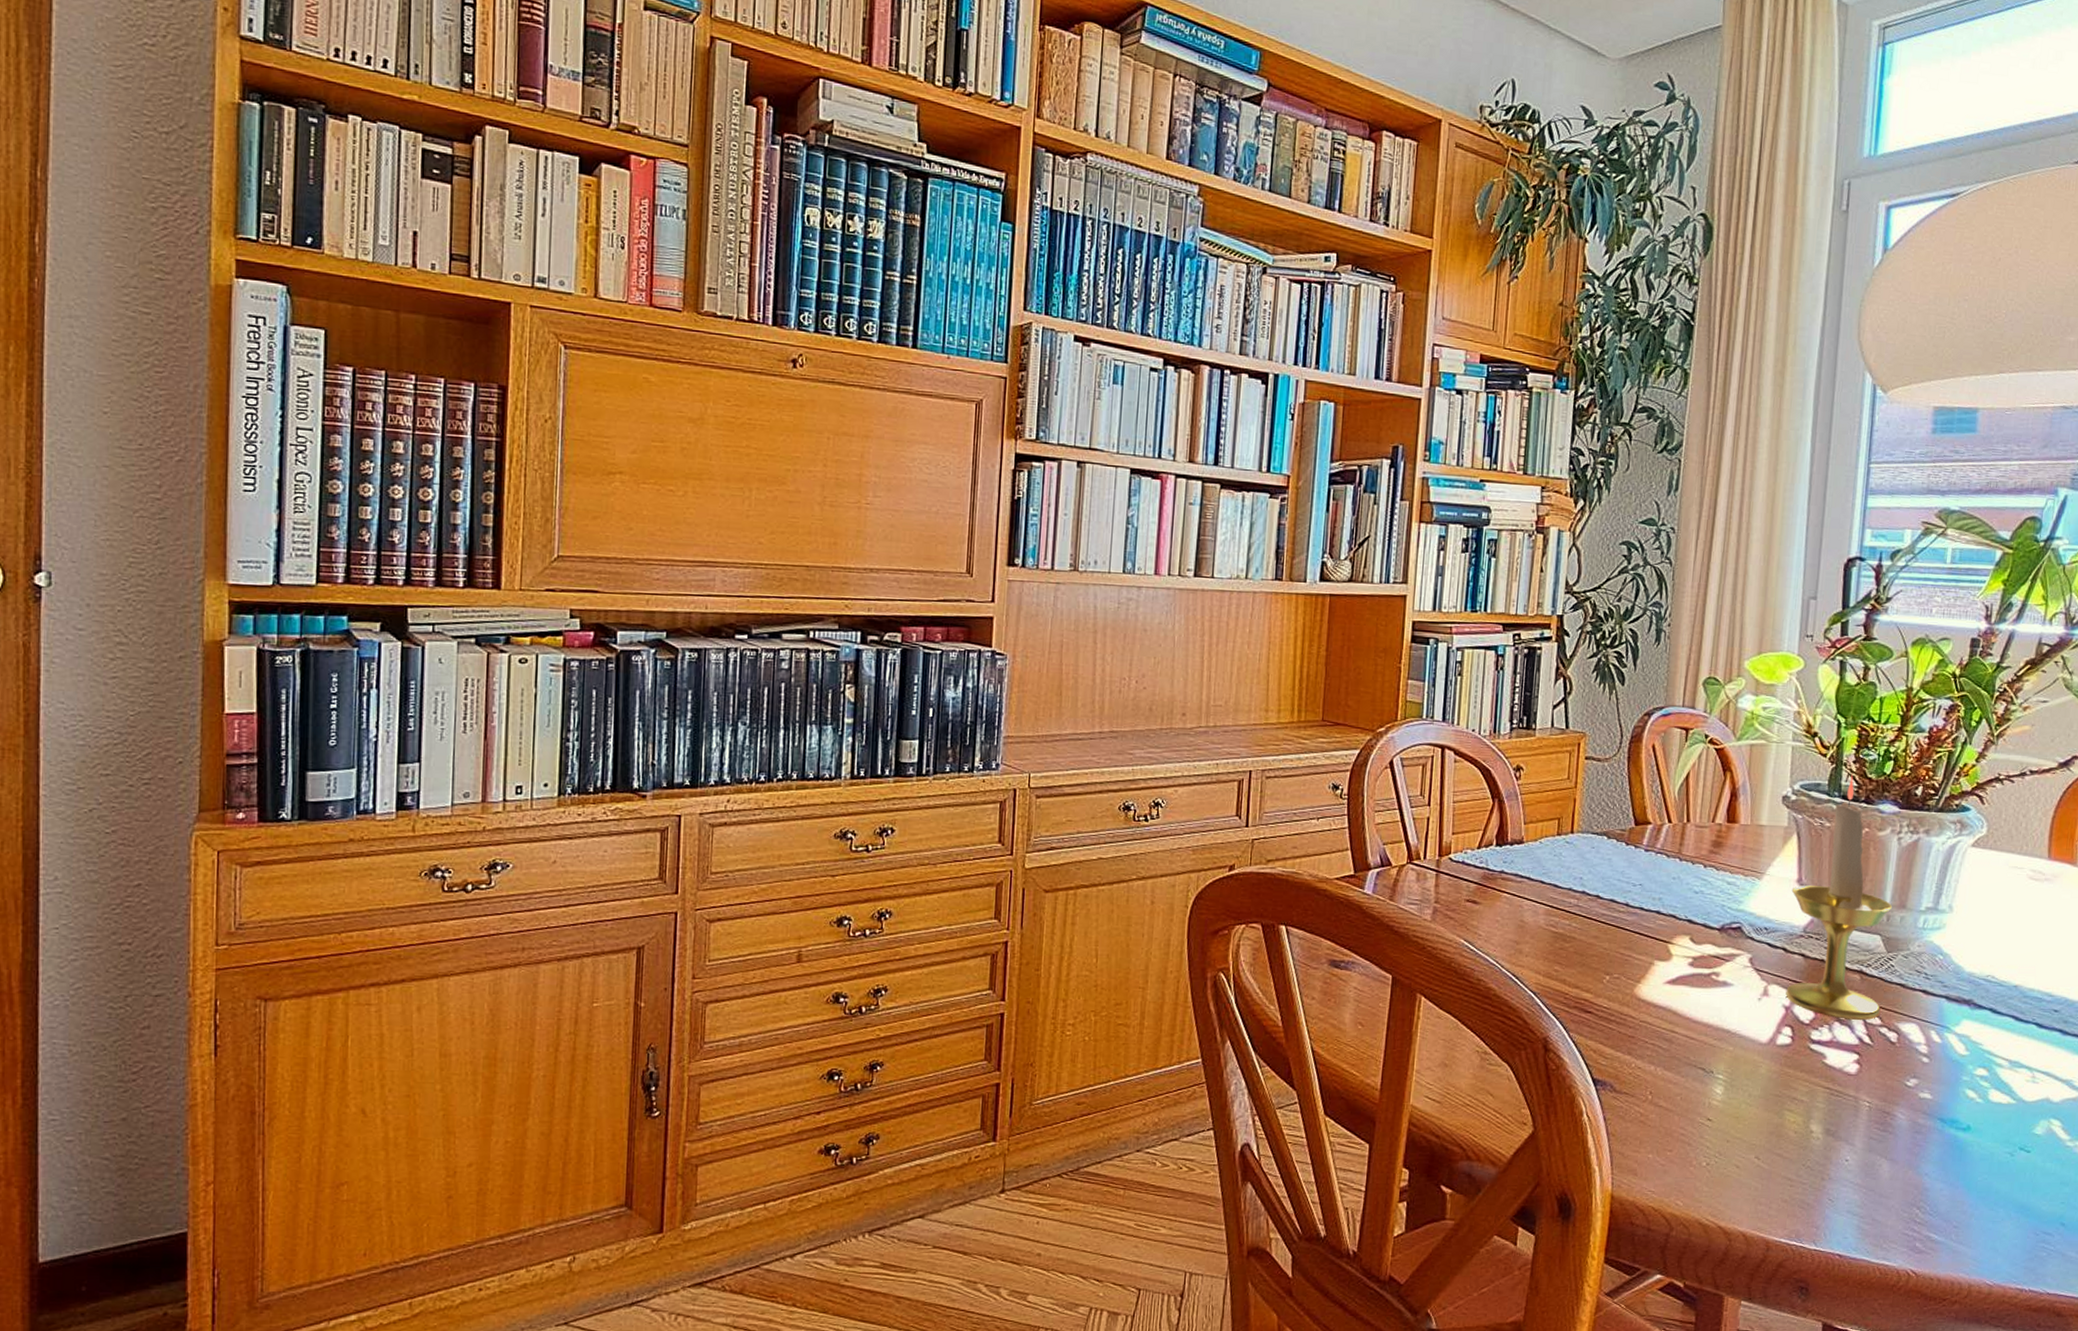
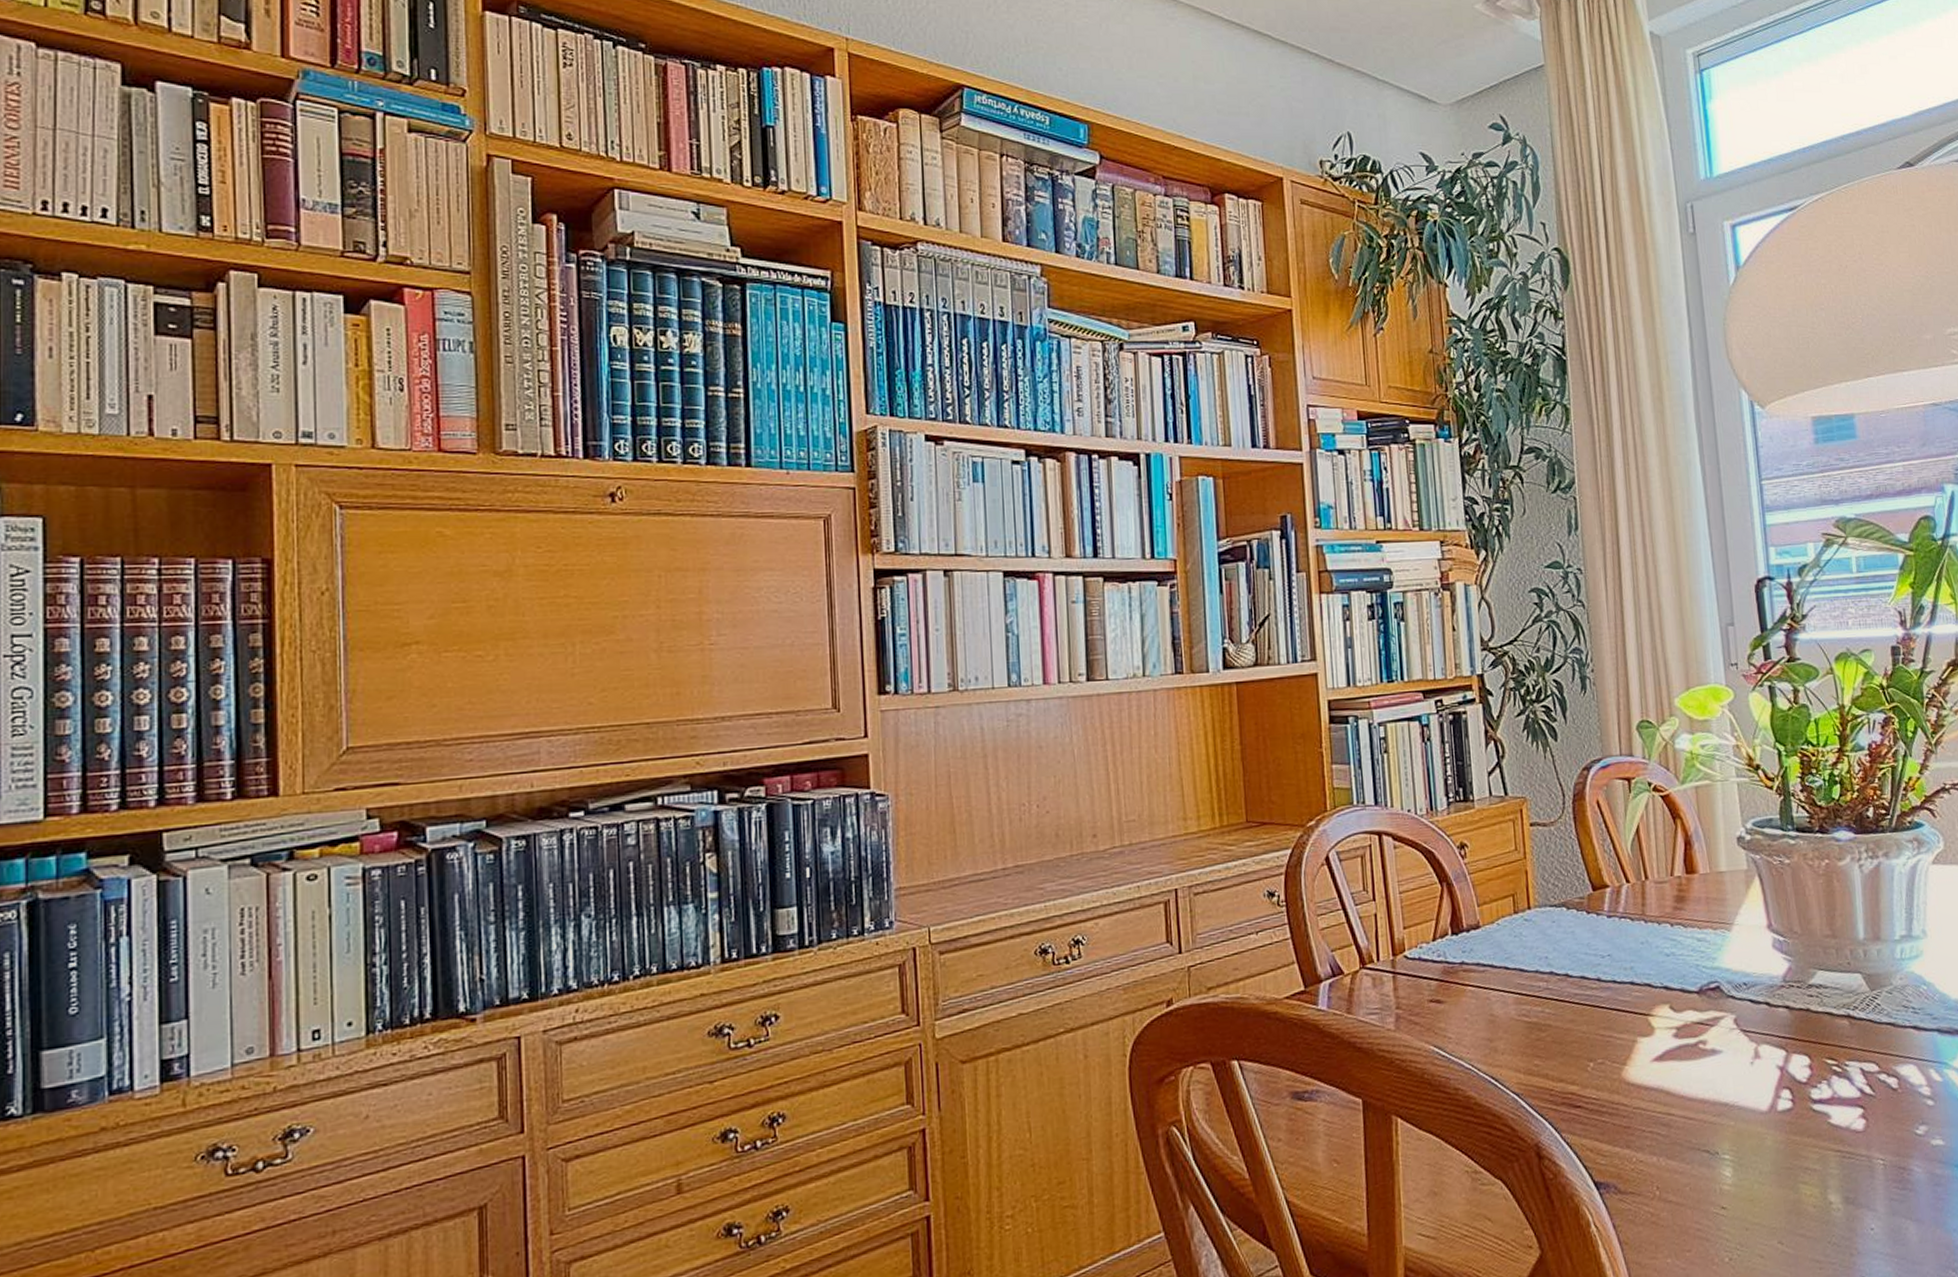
candlestick: present [1785,774,1892,1021] -> none [1763,804,1877,1072]

